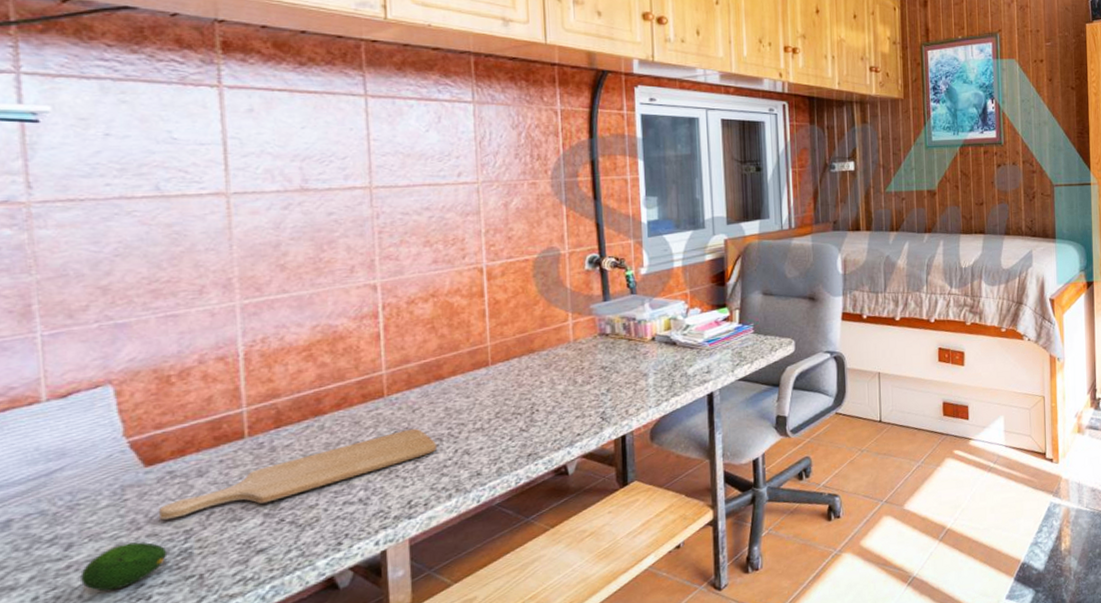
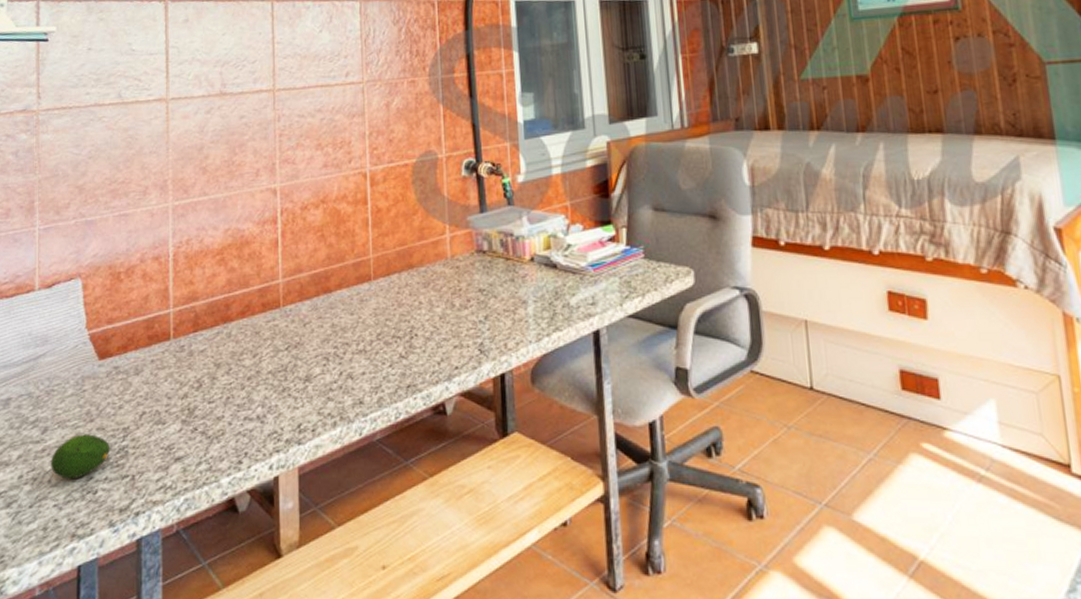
chopping board: present [158,428,438,521] -> none [106,344,325,416]

